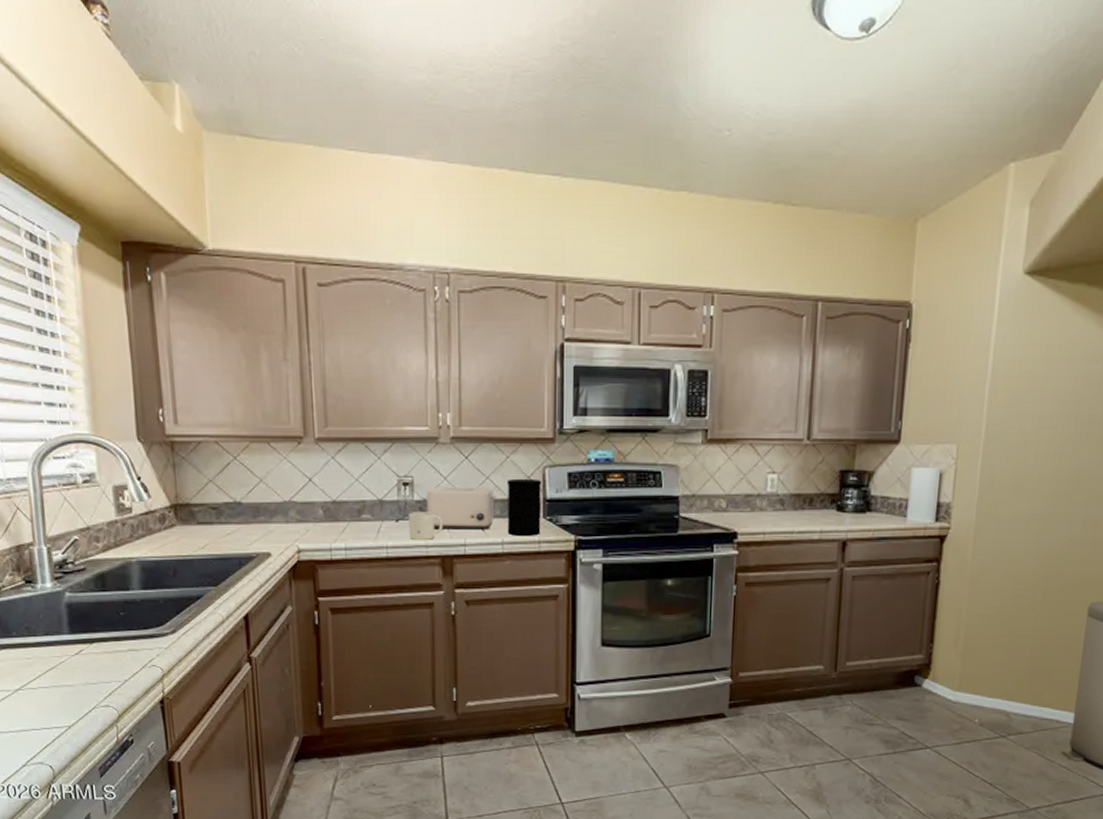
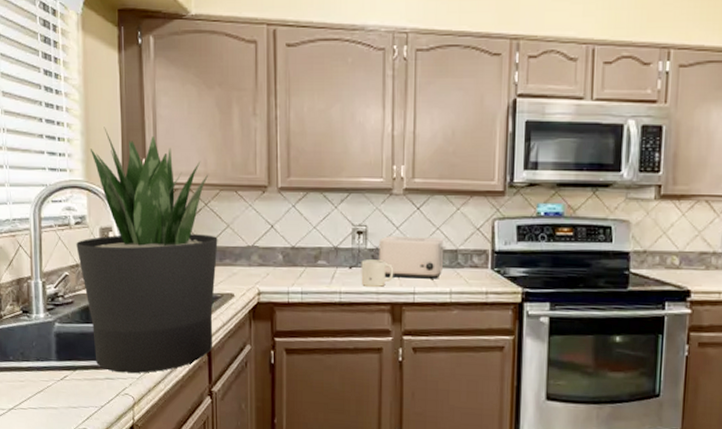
planter: none [85,374,251,643] -> present [76,127,218,374]
canister: present [507,478,542,536] -> none [455,230,491,287]

